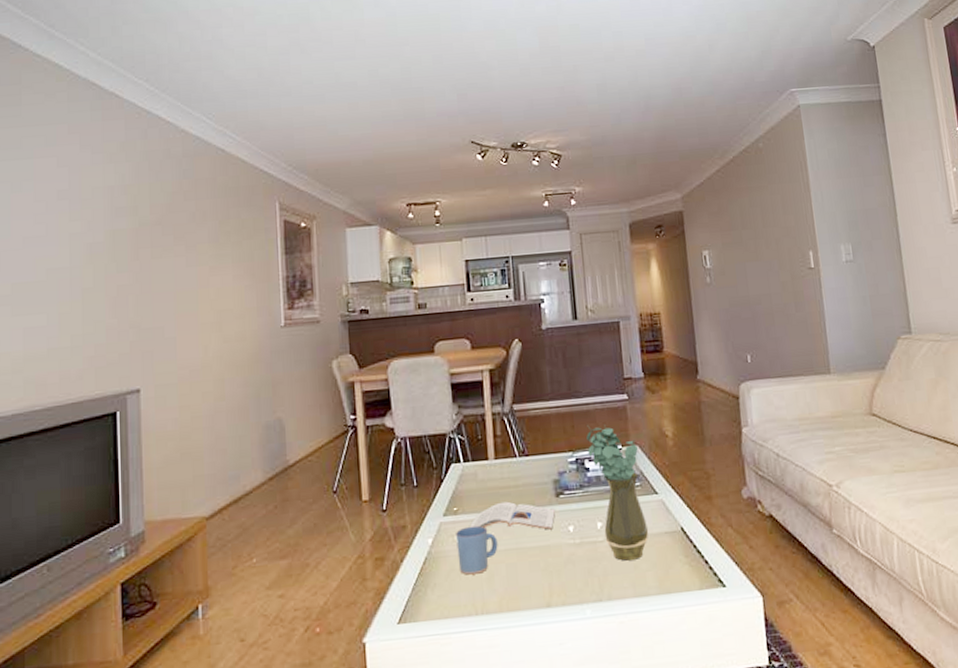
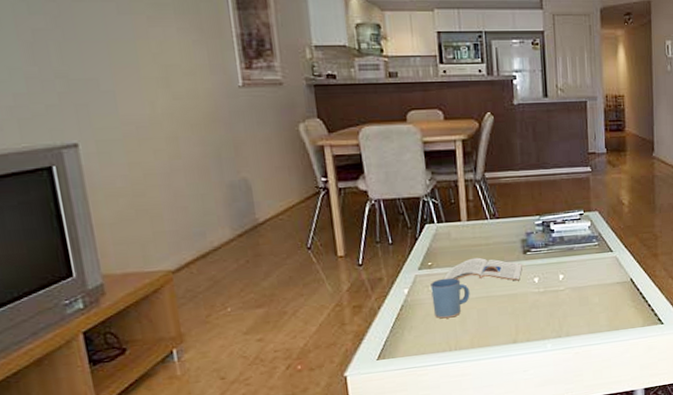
vase: present [586,424,649,561] -> none [552,192,603,306]

